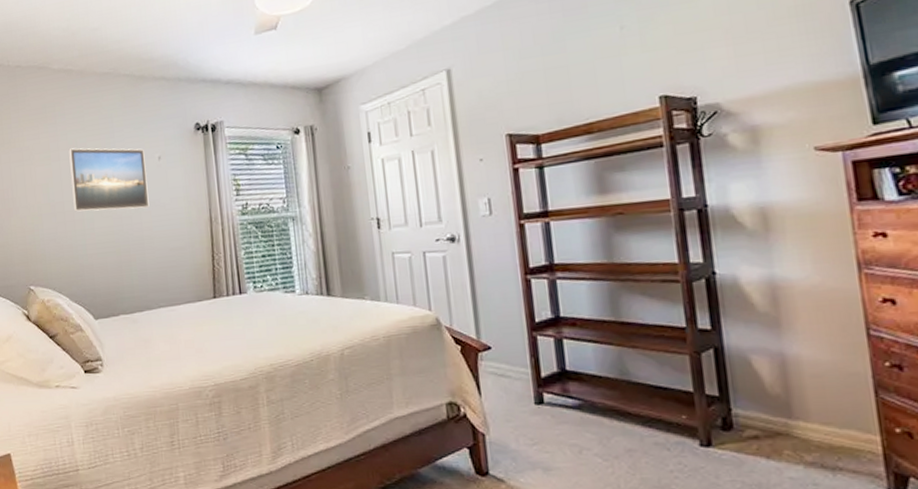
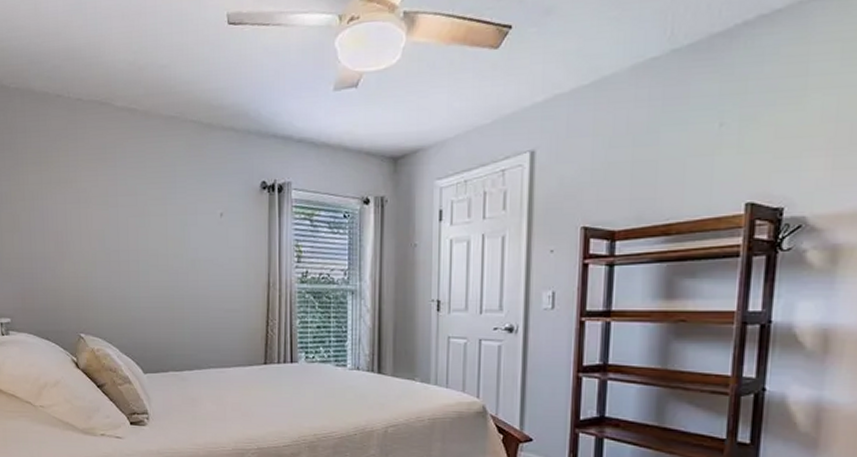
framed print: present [69,148,150,212] -> none [127,195,207,266]

